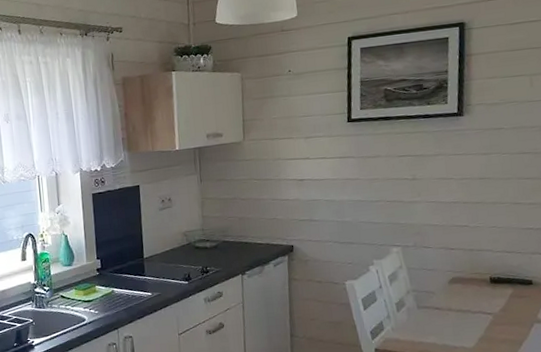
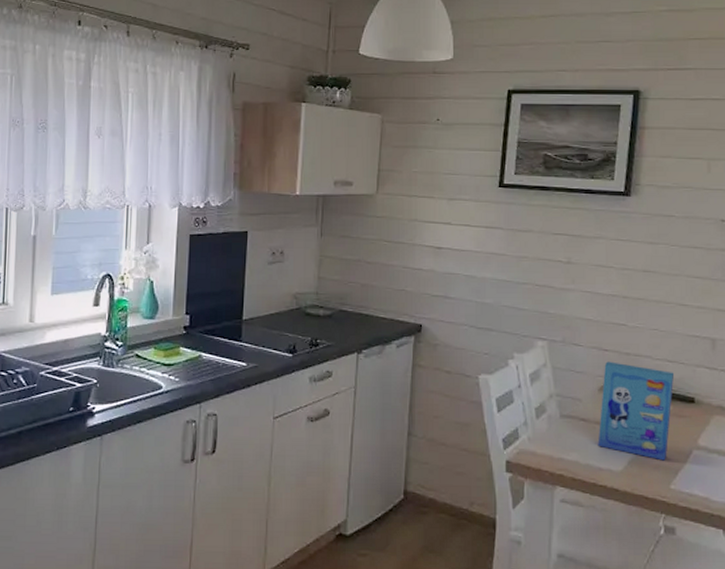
cereal box: none [451,258,514,335] -> present [597,361,675,461]

